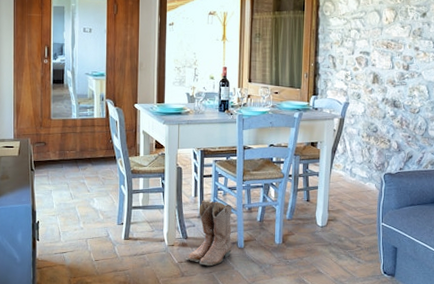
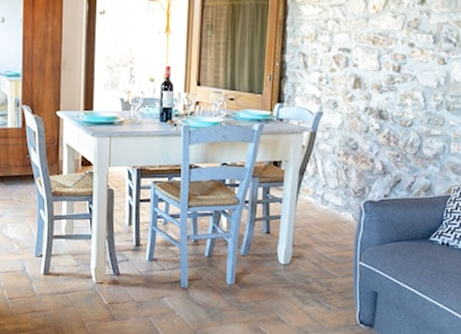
boots: present [186,200,233,267] -> none [117,229,175,309]

